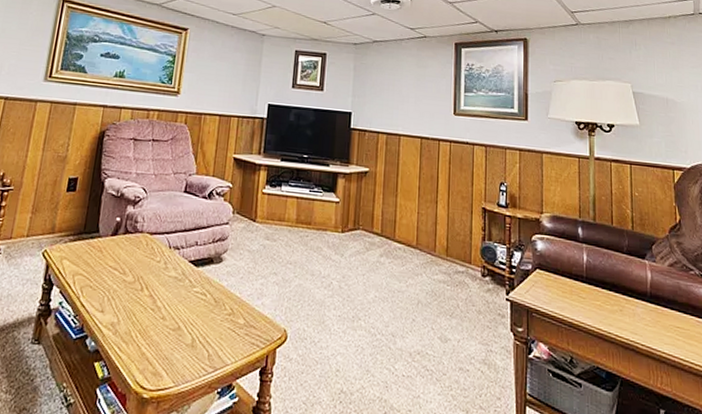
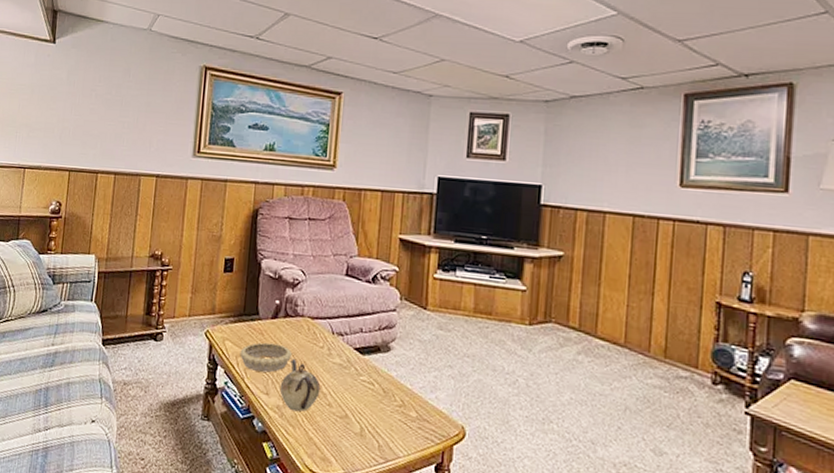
decorative bowl: none [77,259,130,290] -> present [240,342,293,373]
teapot: none [115,274,156,328] -> present [279,358,321,412]

